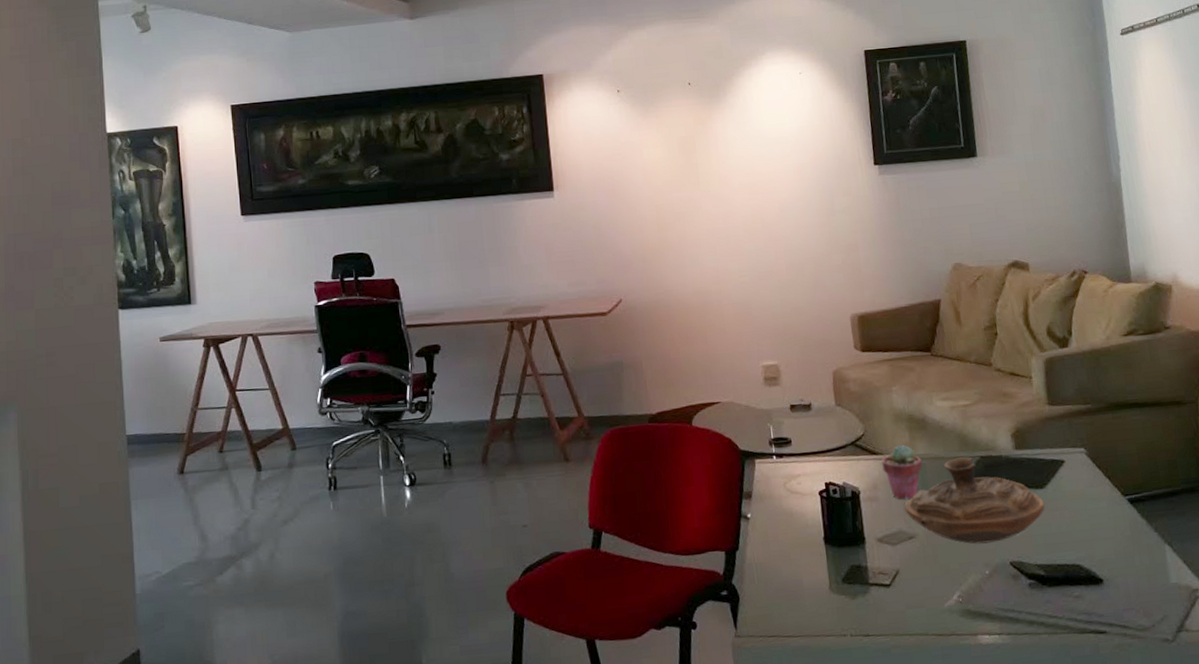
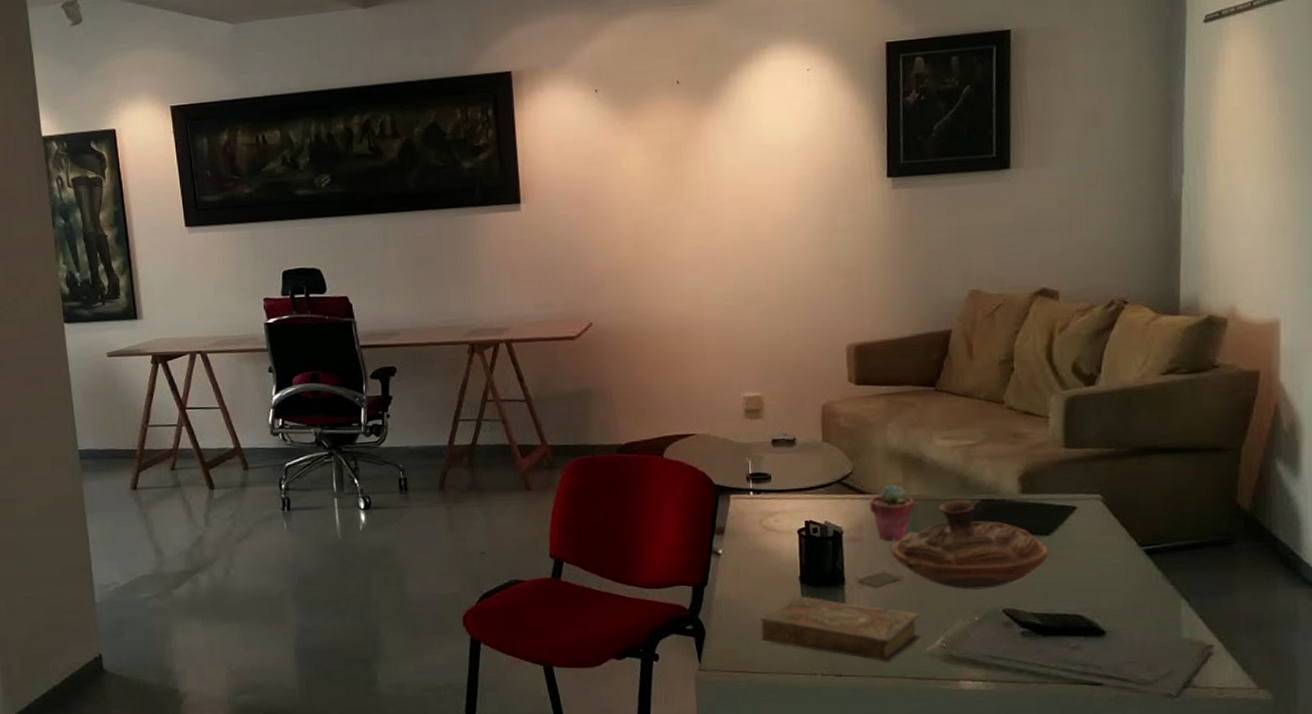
book: none [790,555,939,620] -> present [760,595,922,663]

